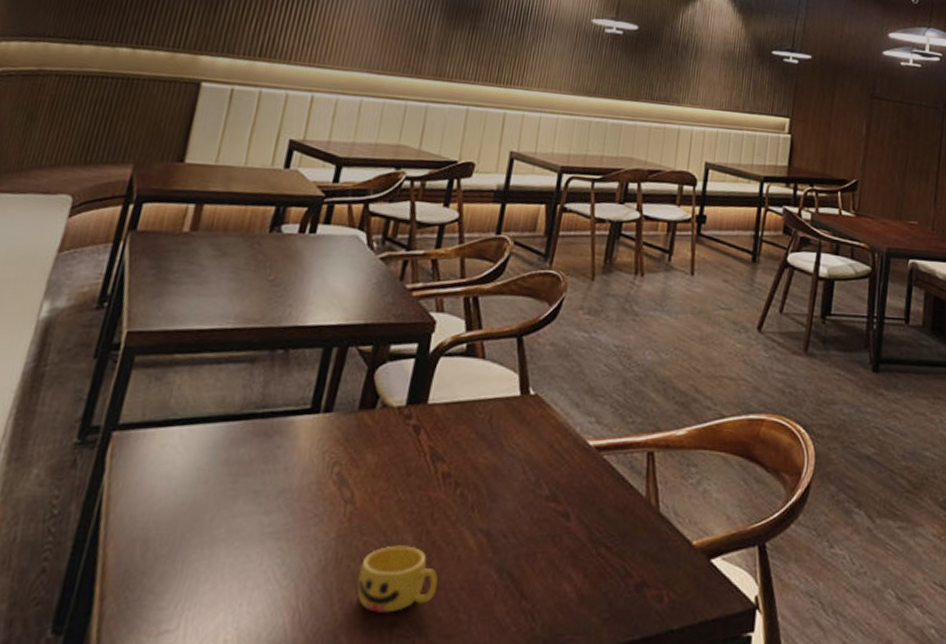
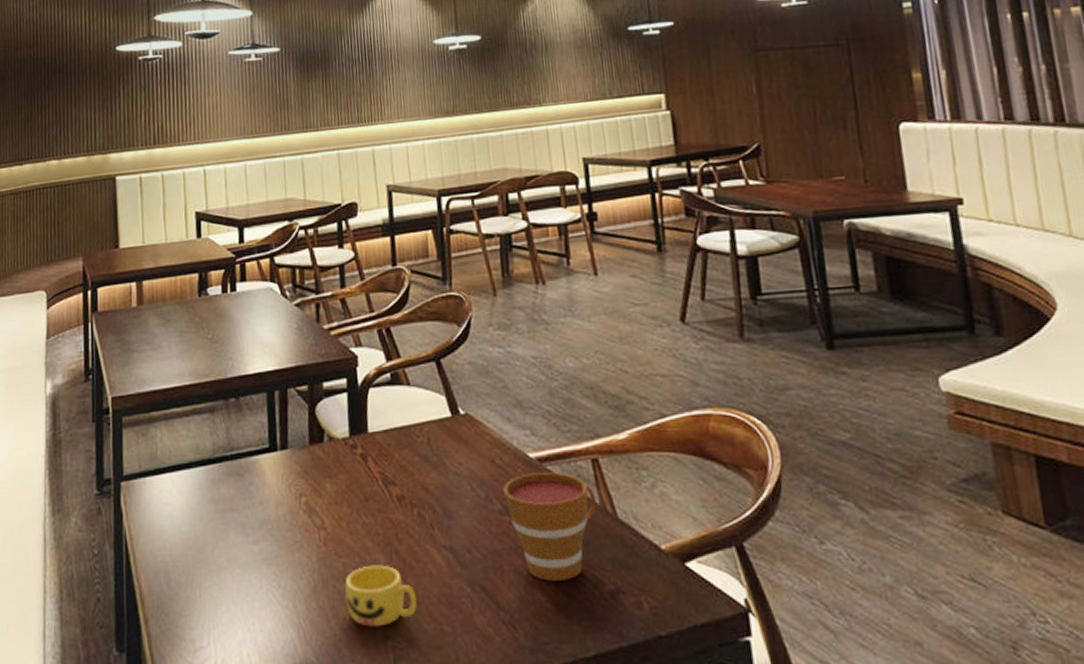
cup: none [554,461,644,572] -> present [502,472,597,581]

